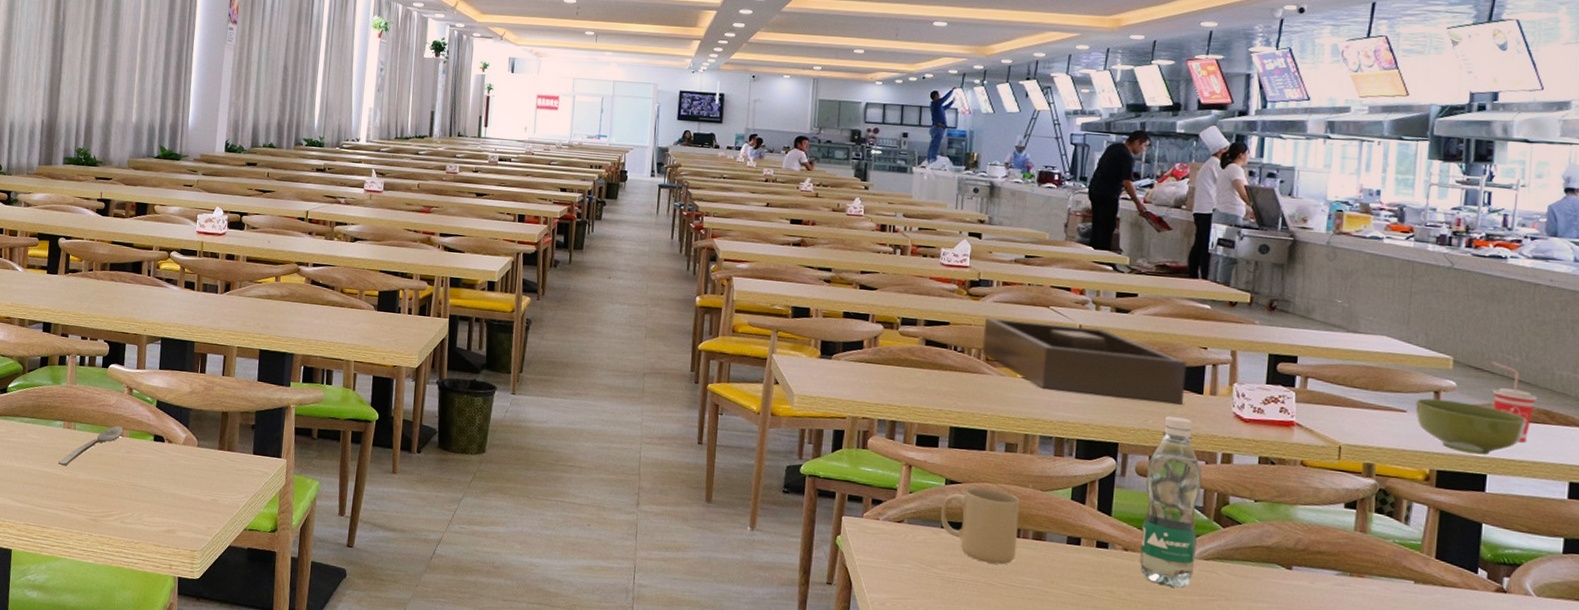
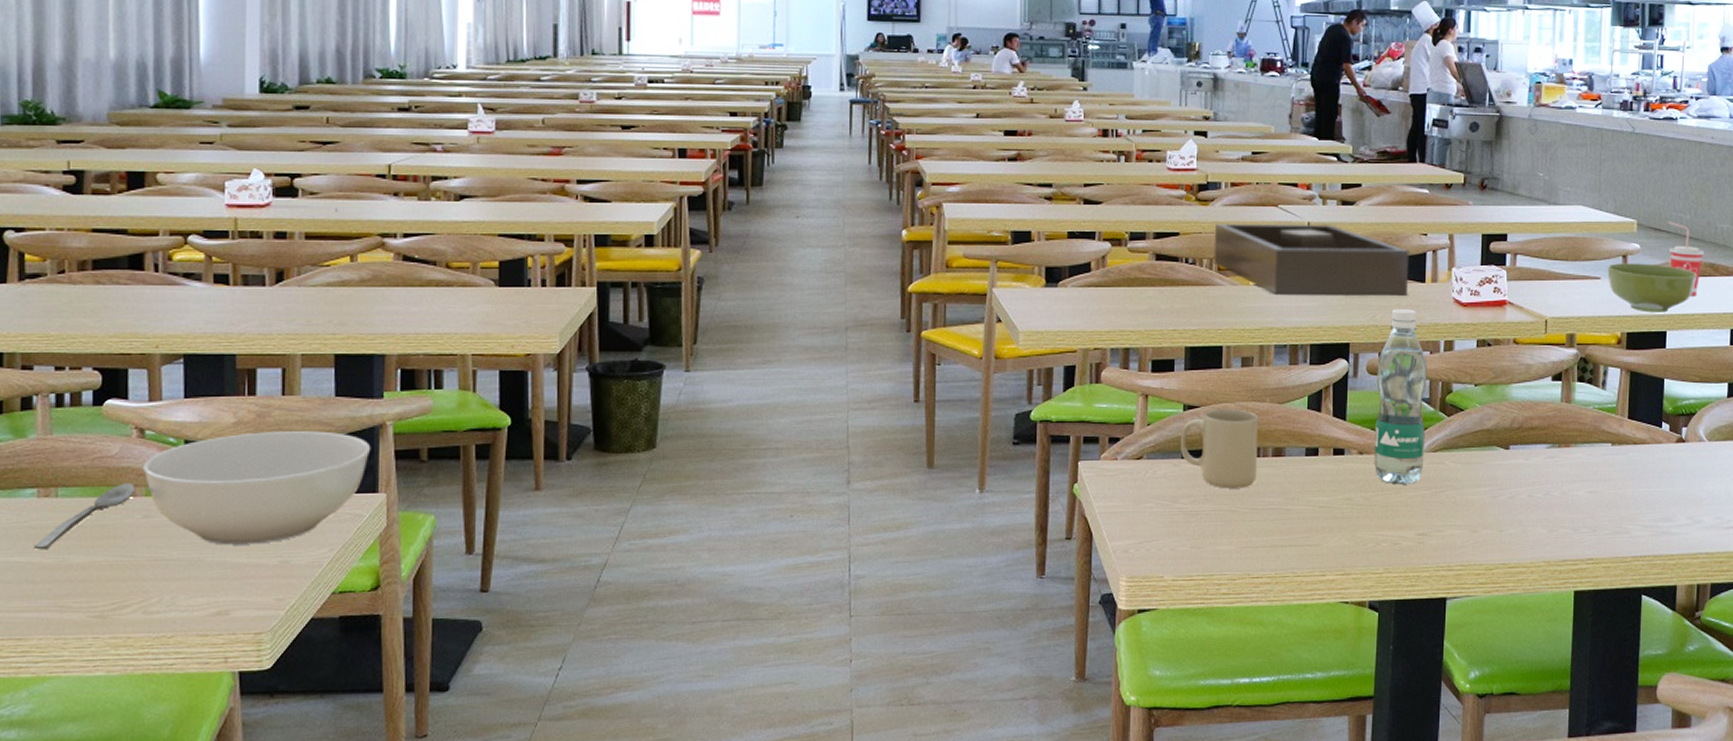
bowl: none [129,400,279,484] -> present [142,431,371,545]

